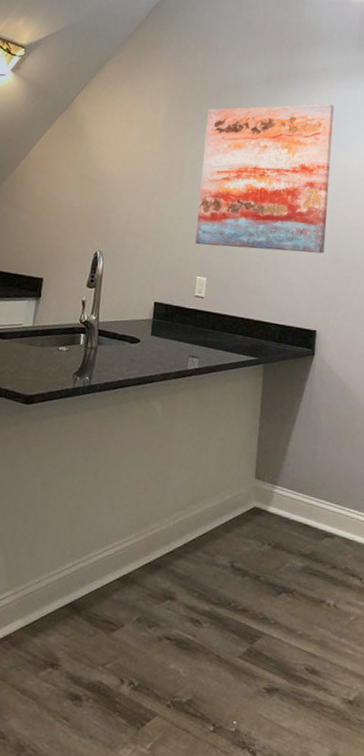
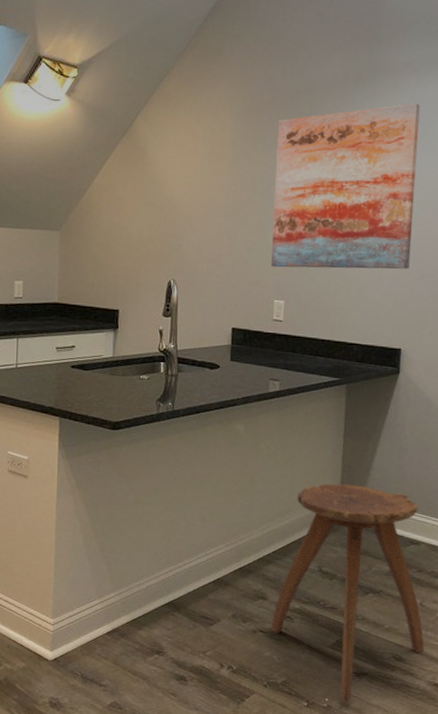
stool: none [177,469,339,728] -> present [270,483,425,704]

